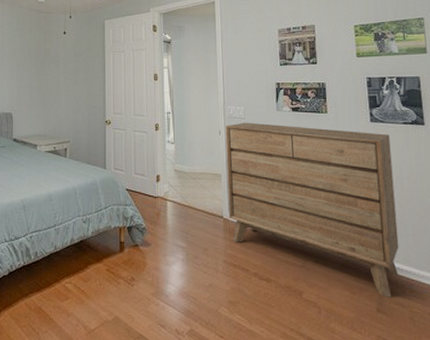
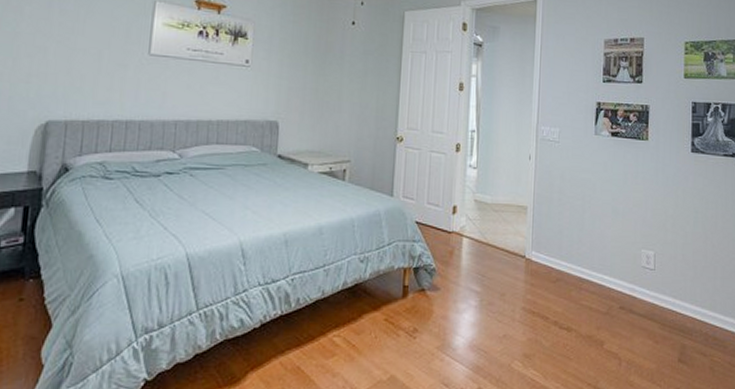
dresser: present [225,122,399,298] -> none [532,146,709,347]

